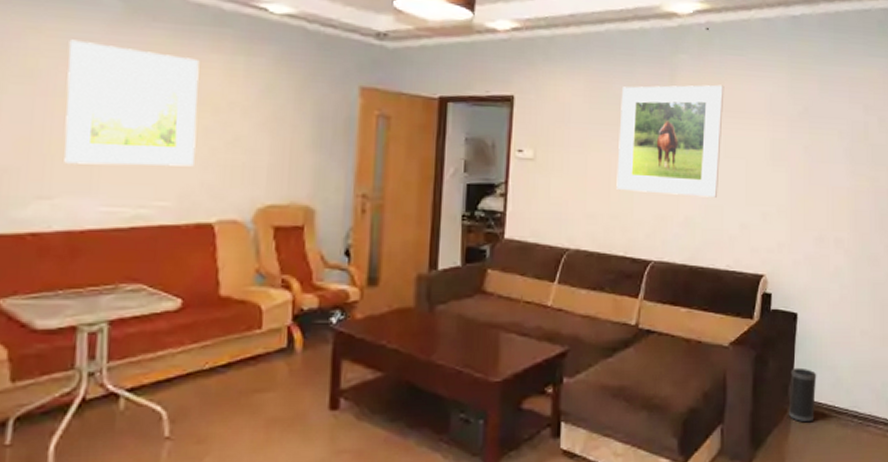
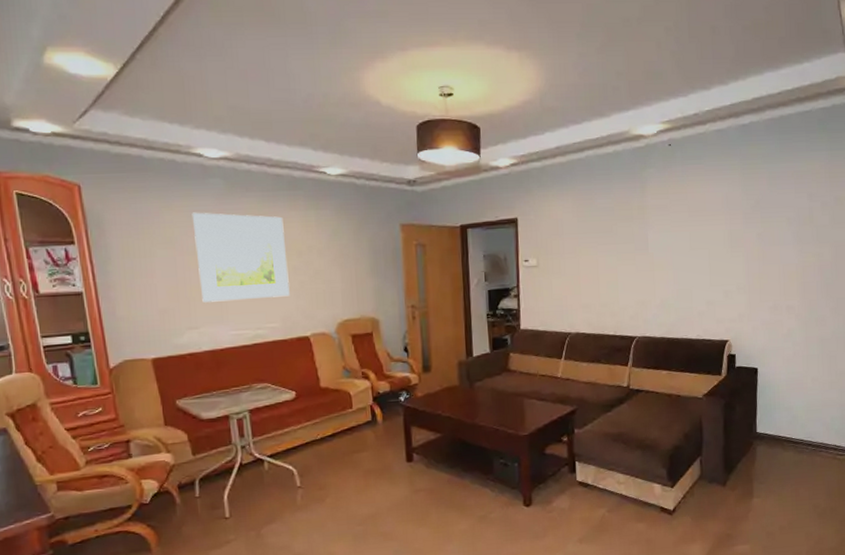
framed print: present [616,84,724,198] -> none [602,190,687,284]
speaker: present [788,367,817,423] -> none [753,410,776,452]

